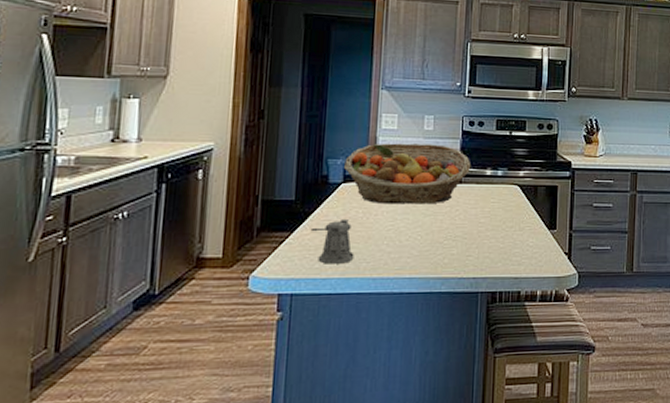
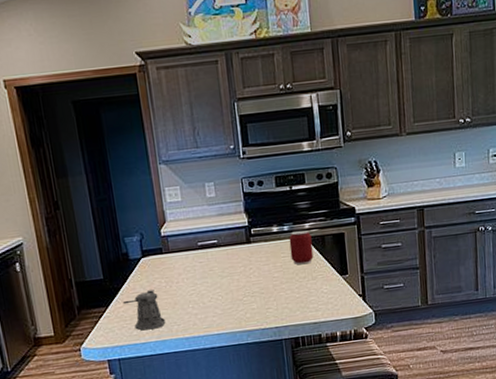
fruit basket: present [344,143,471,205] -> none [139,209,258,272]
can: none [500,178,524,213] -> present [289,230,314,265]

